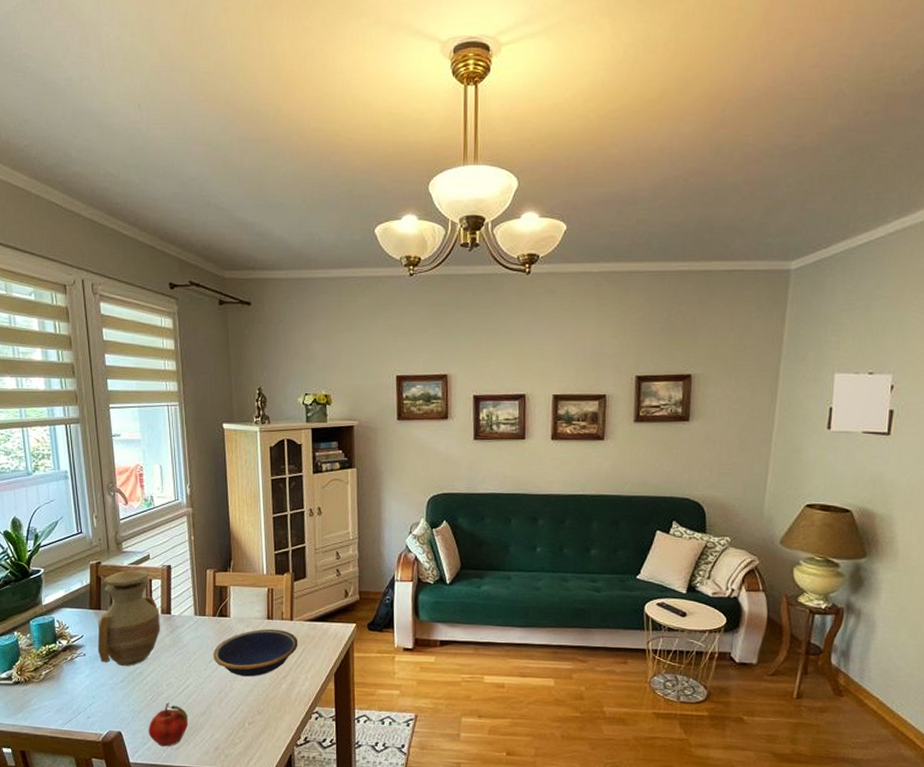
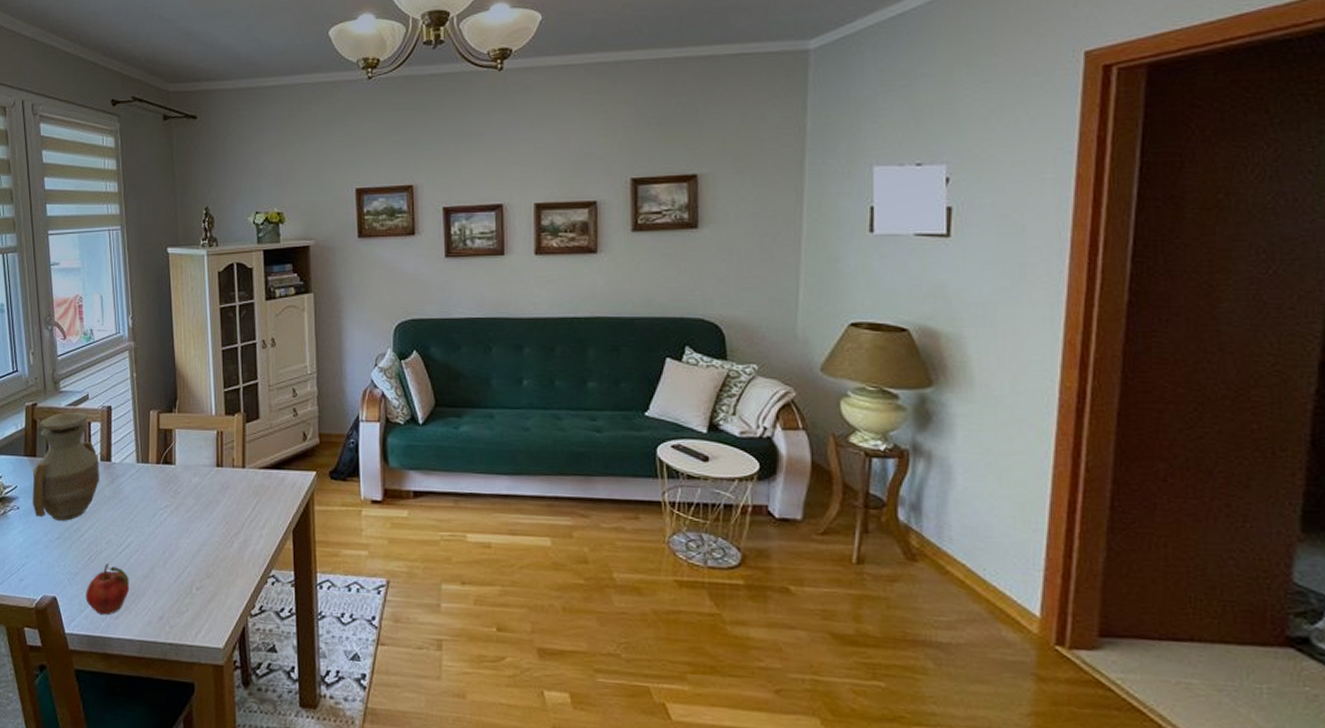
bowl: present [213,628,298,677] -> none [157,477,251,534]

